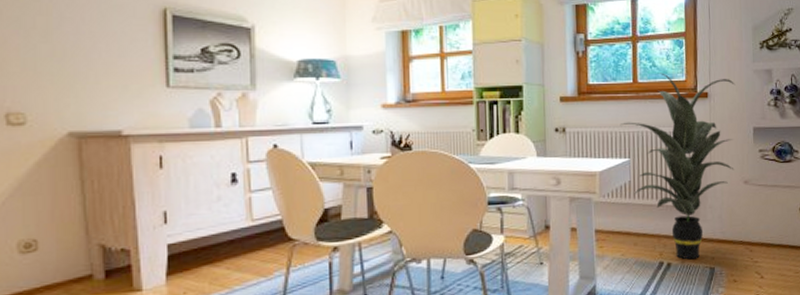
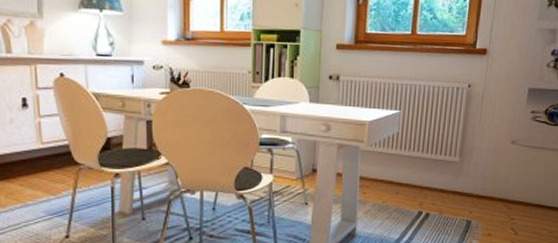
indoor plant: present [620,73,736,260] -> none [394,25,517,212]

